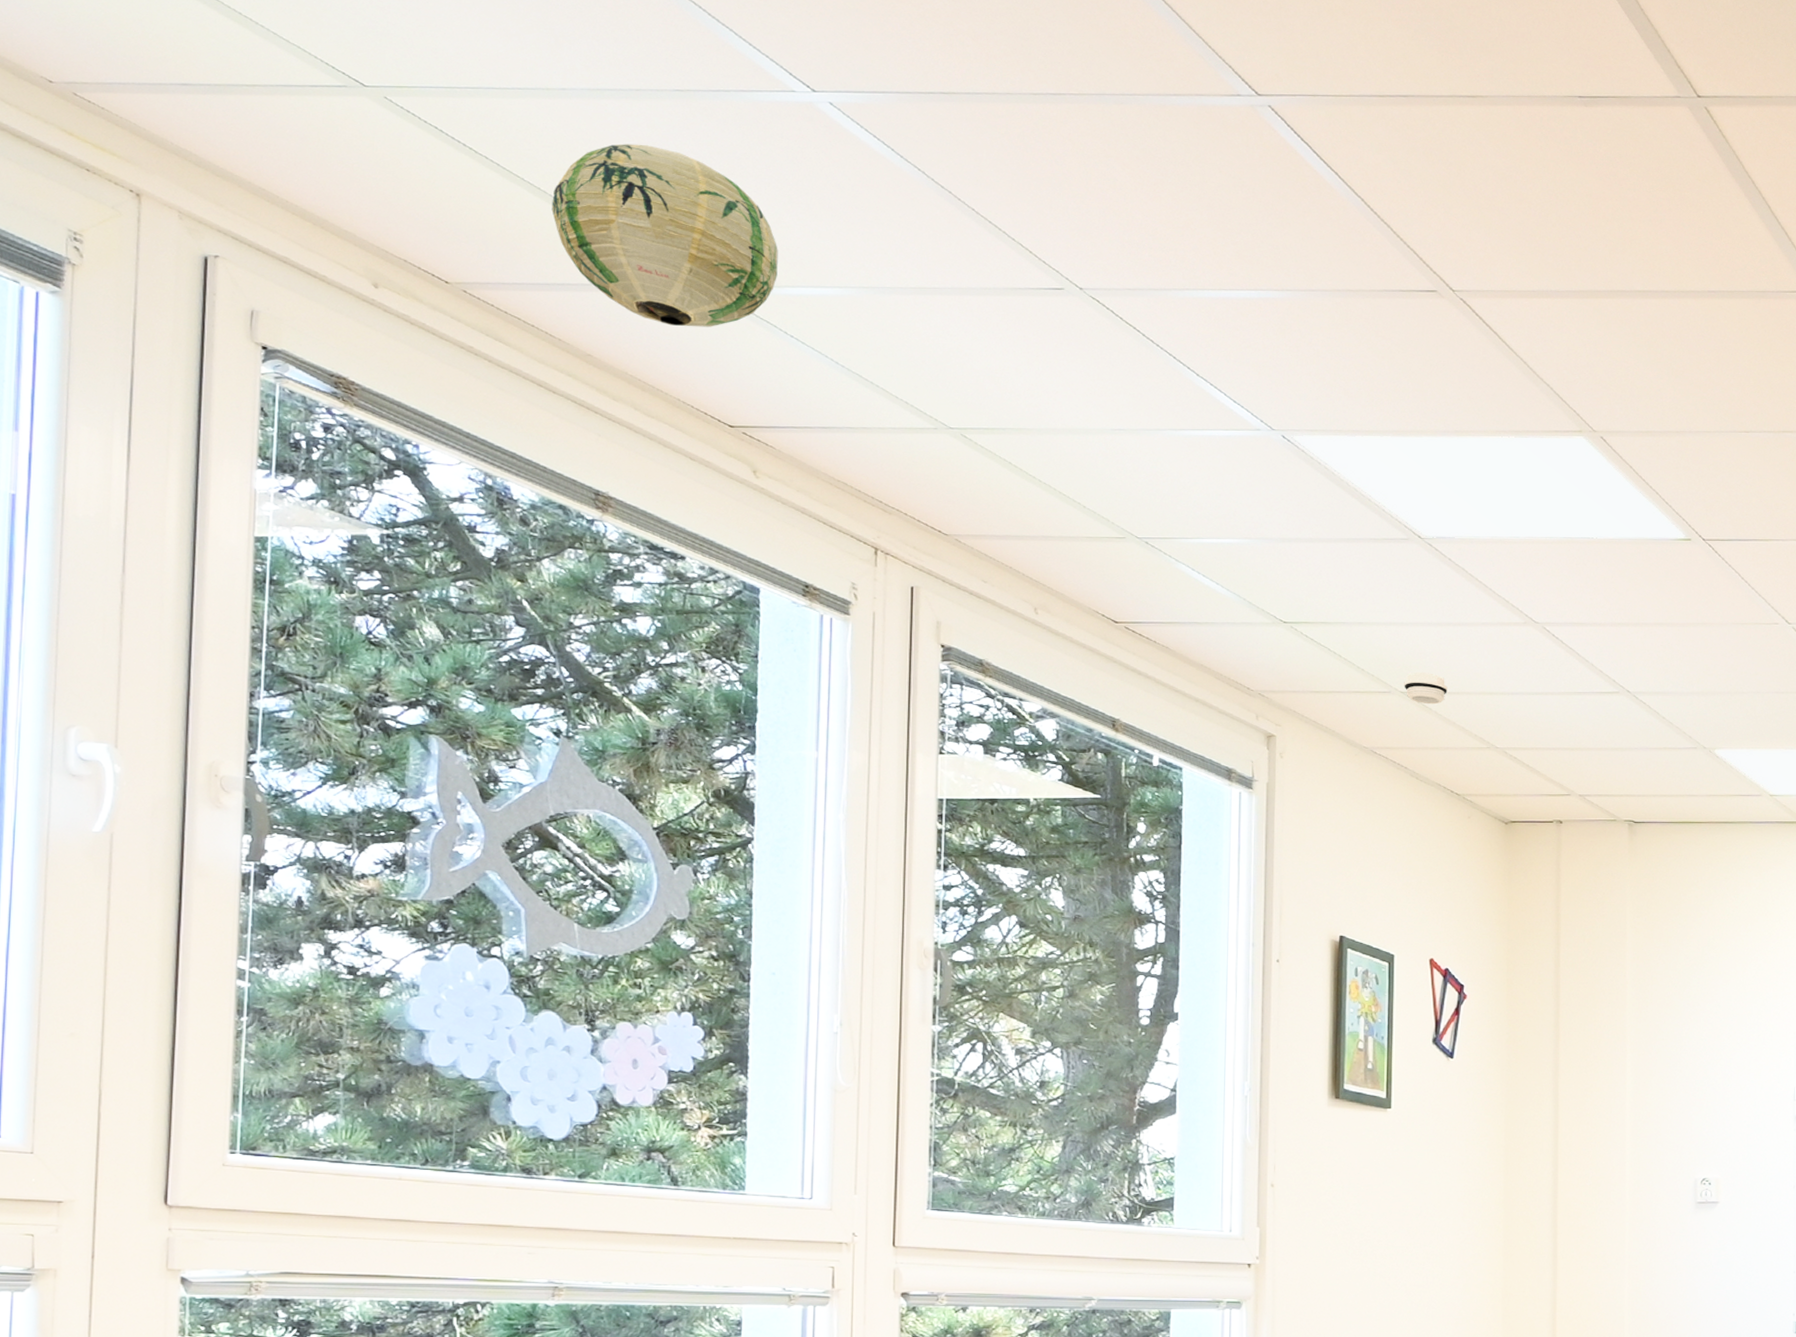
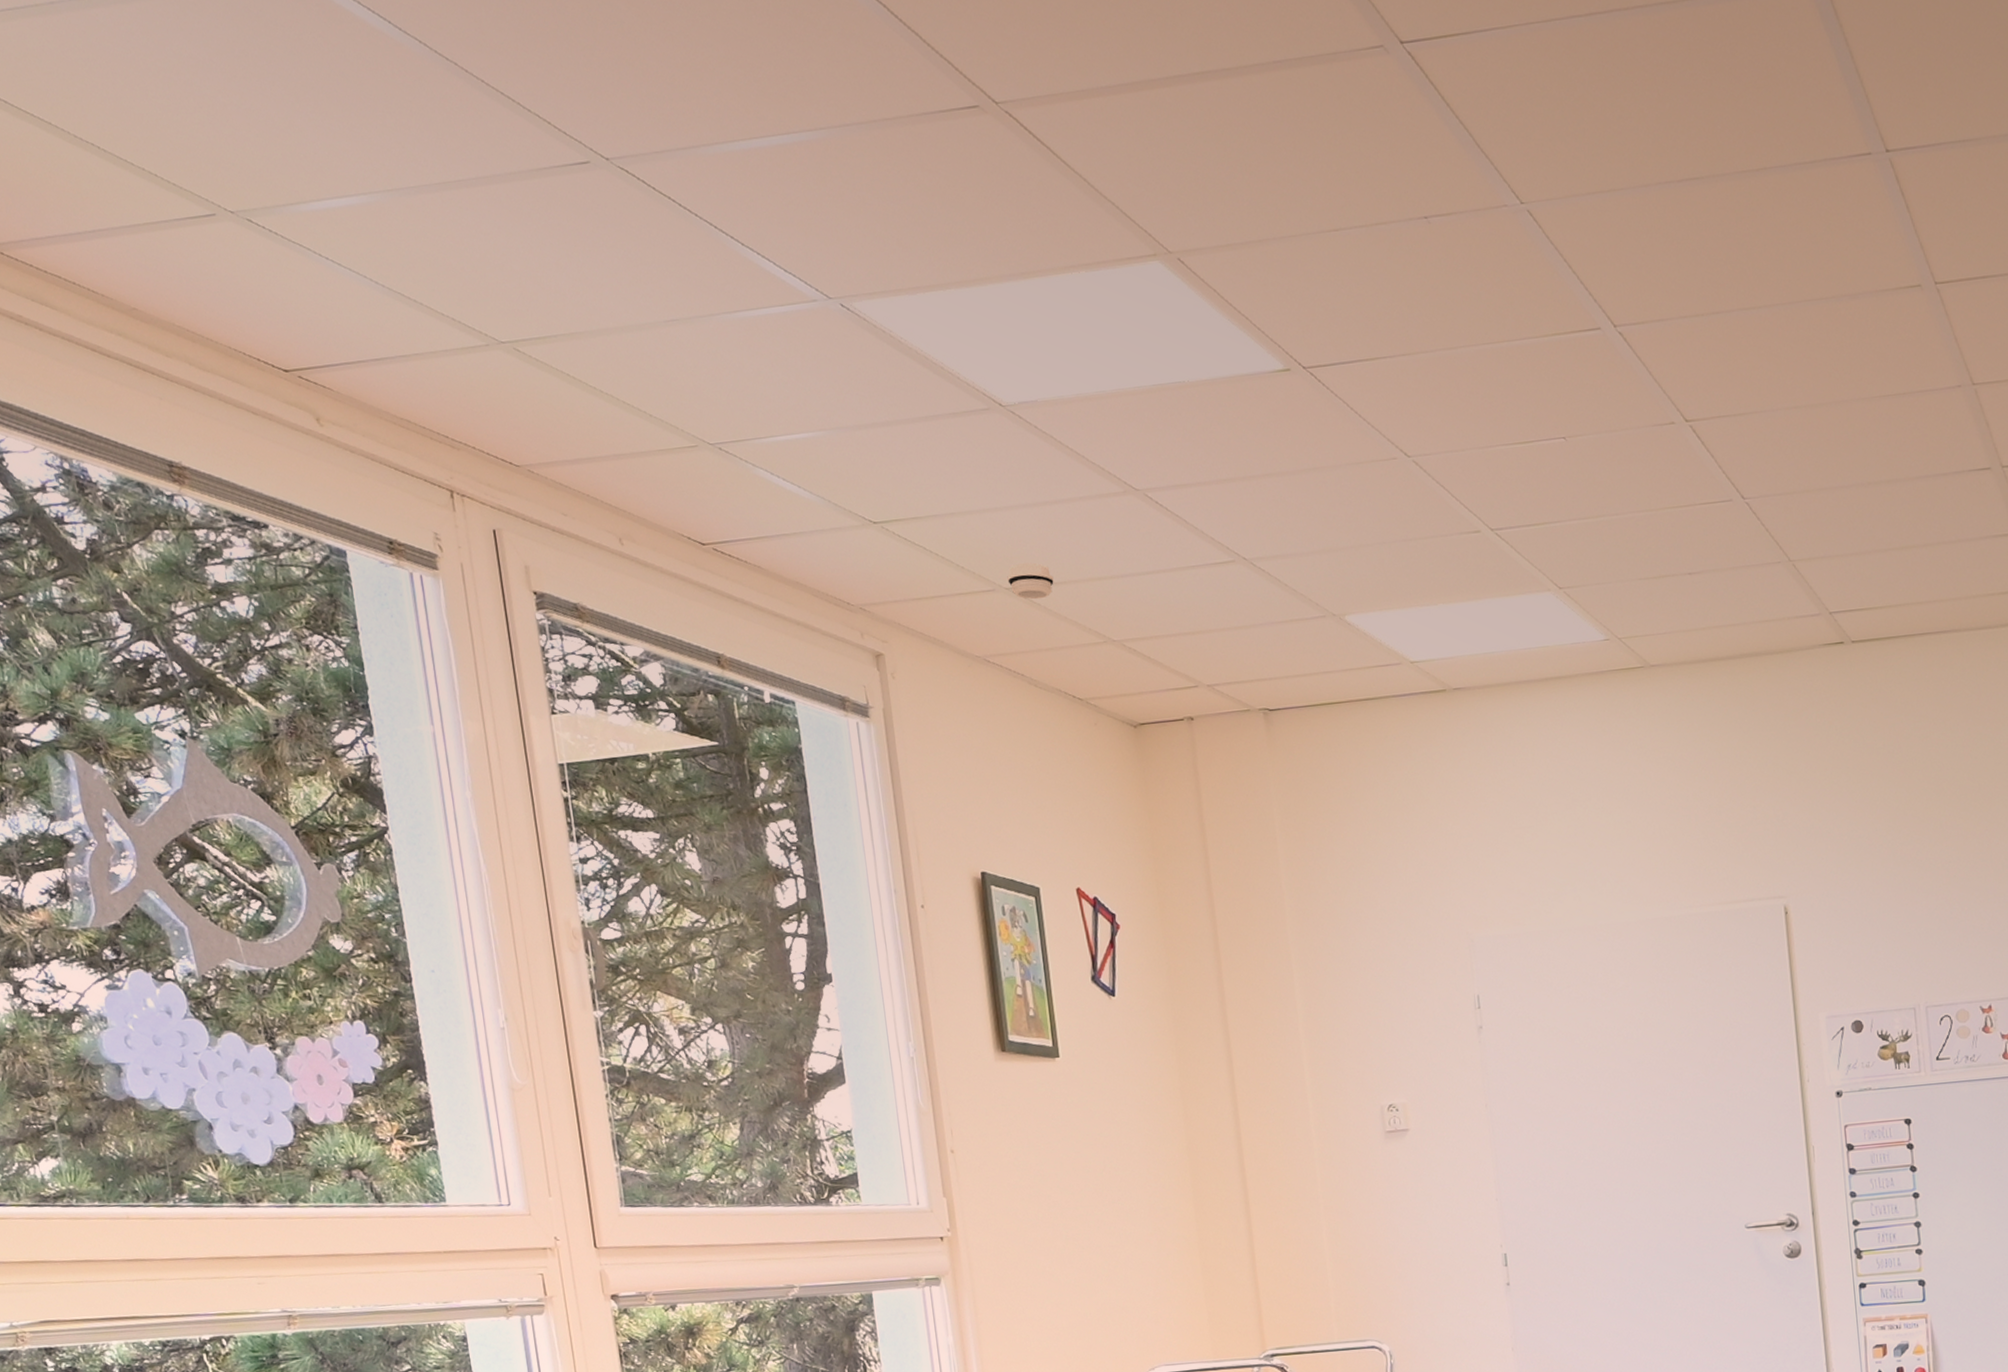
paper lantern: present [551,144,778,327] -> none [64,55,301,264]

